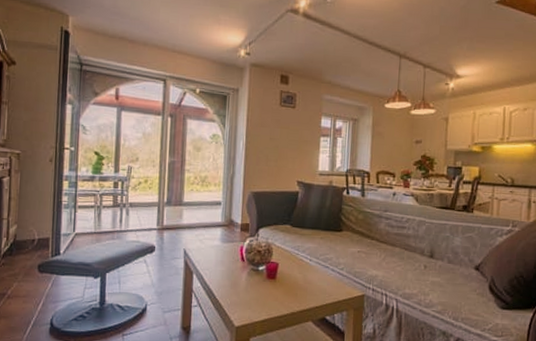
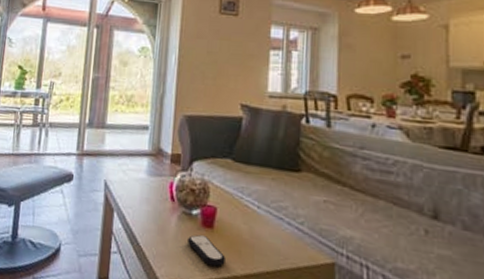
remote control: none [255,284,285,308] -> present [186,234,226,267]

